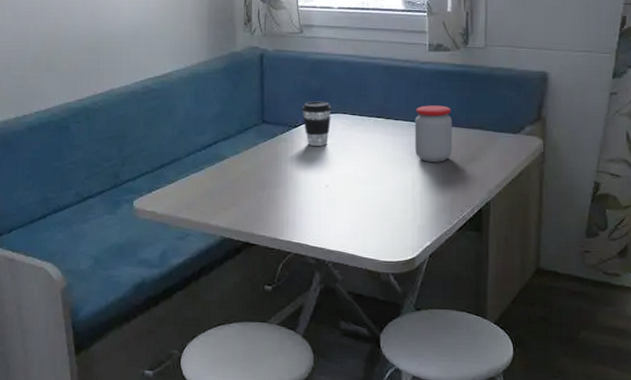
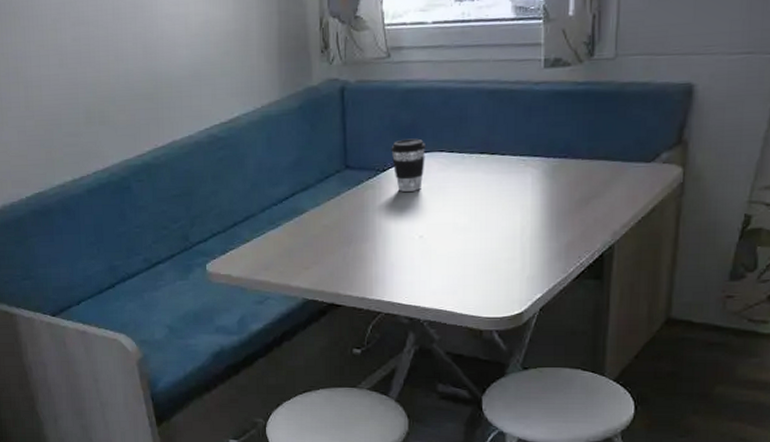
jar: present [414,105,453,162] -> none [524,134,572,203]

